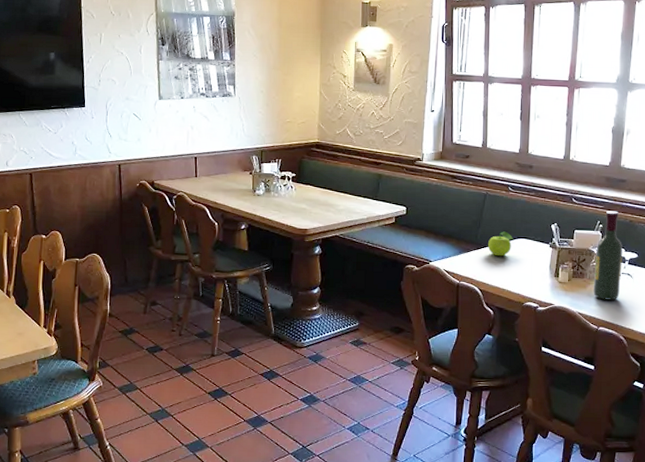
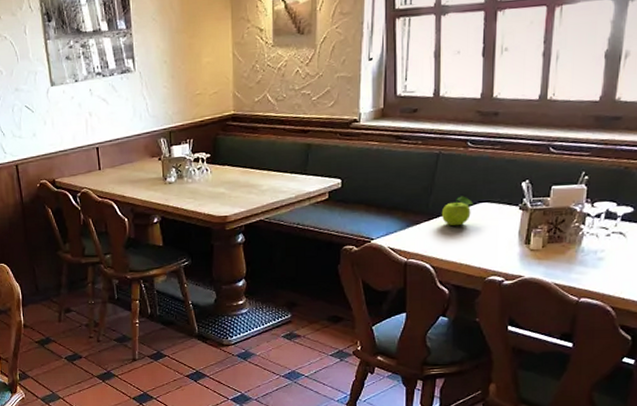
wine bottle: present [593,210,622,300] -> none [574,157,614,266]

